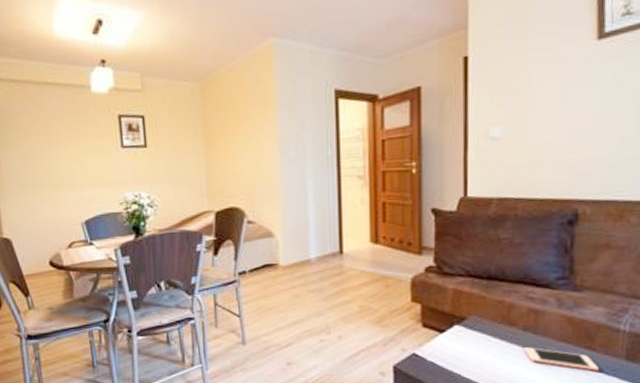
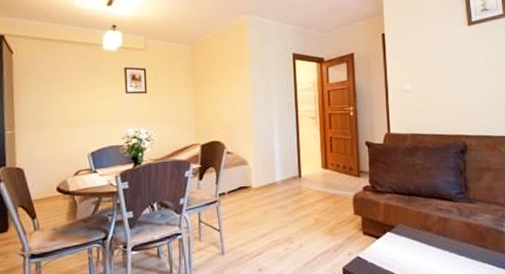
cell phone: present [523,347,600,371] -> none [438,248,492,265]

